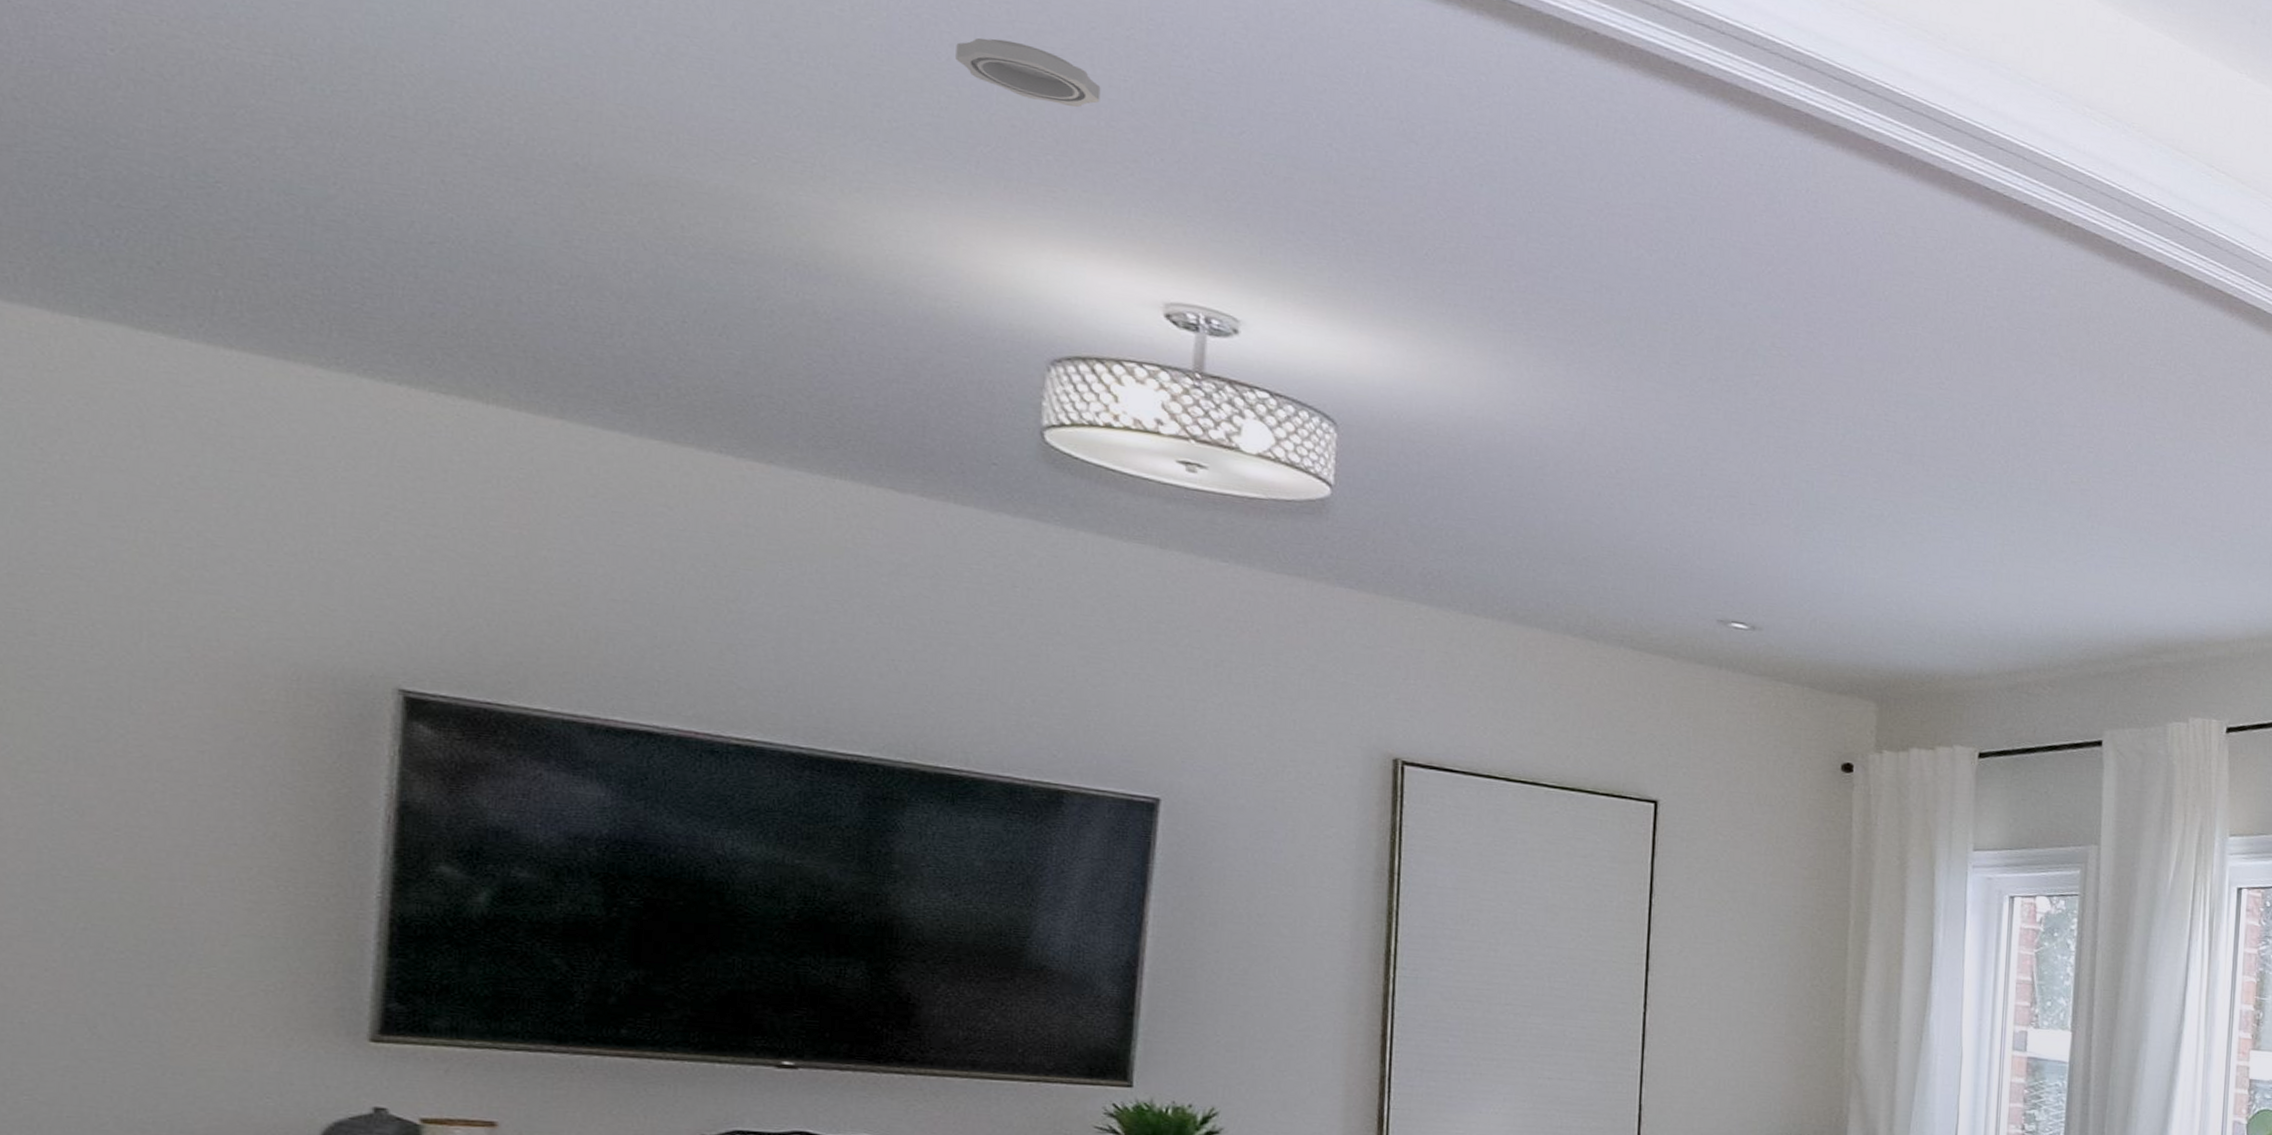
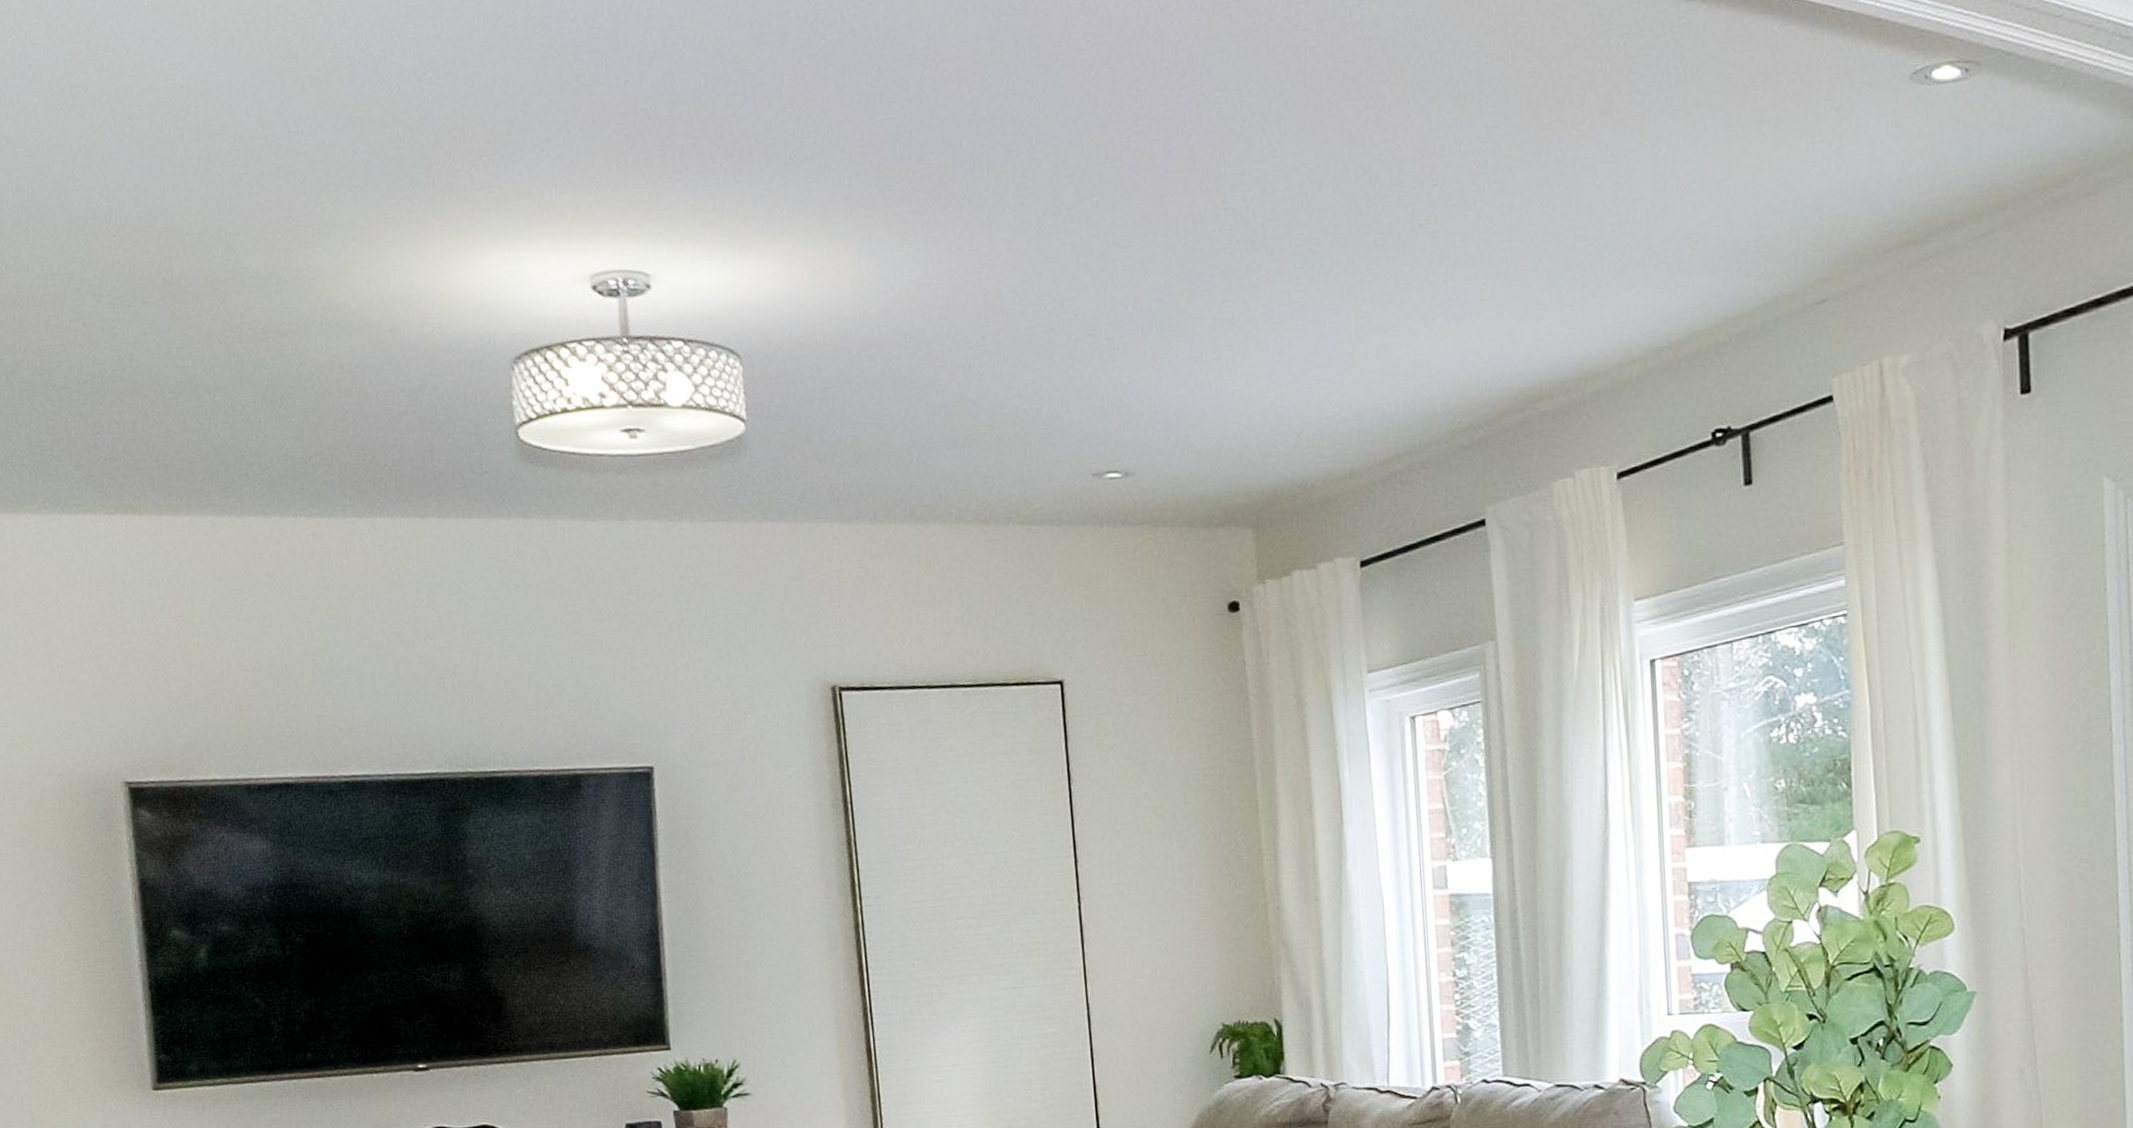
smoke detector: present [955,37,1101,108] -> none [402,53,514,107]

